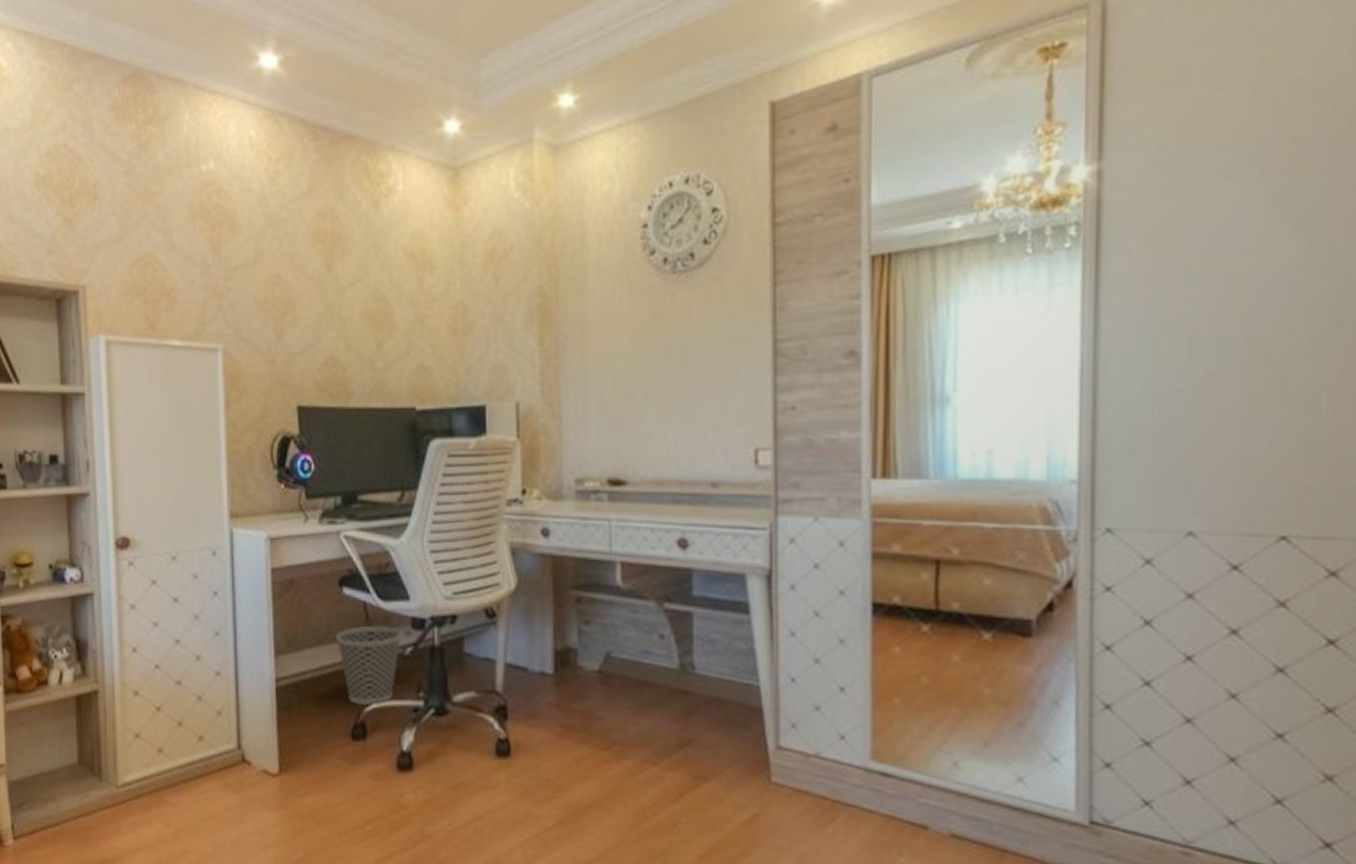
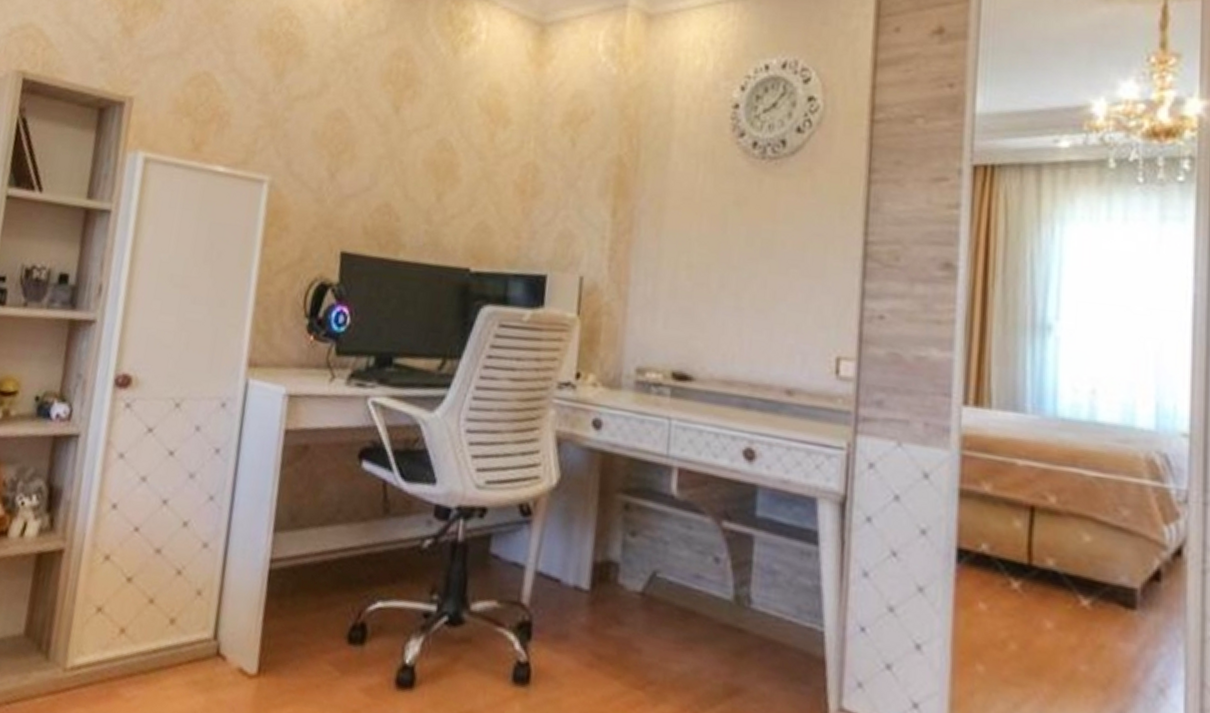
wastebasket: present [335,625,403,706] -> none [345,508,424,604]

